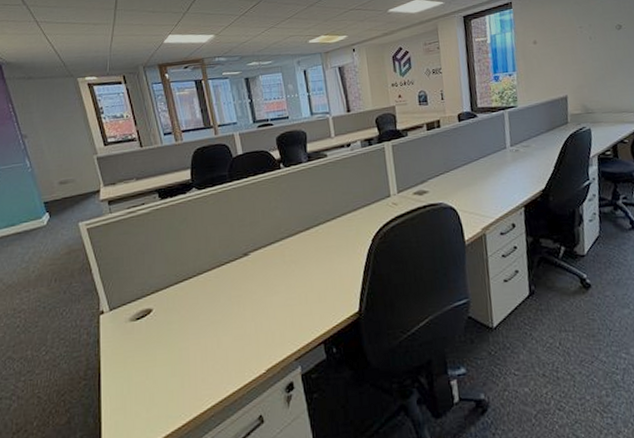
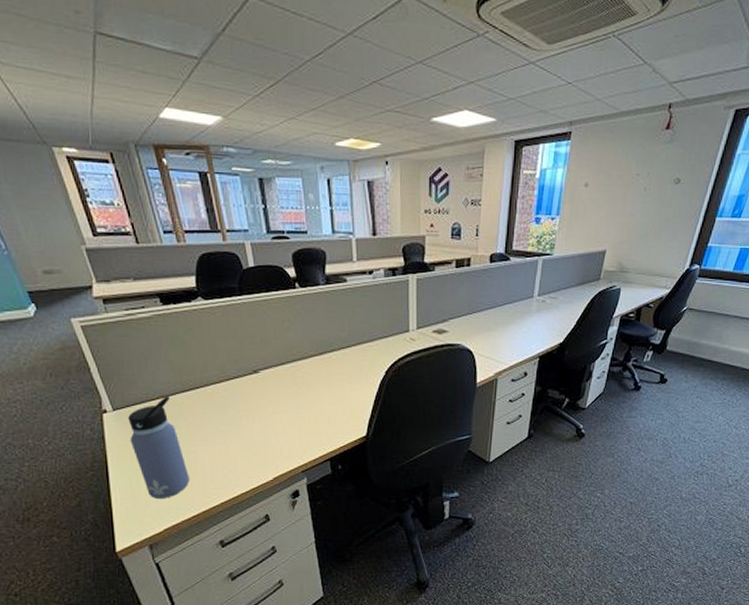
water bottle: none [124,289,181,407] -> present [128,395,189,500]

